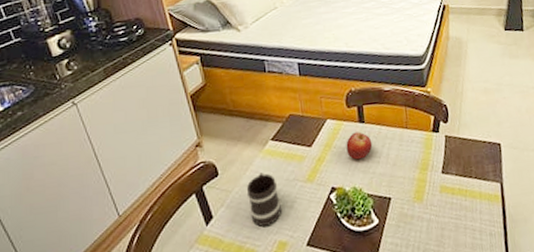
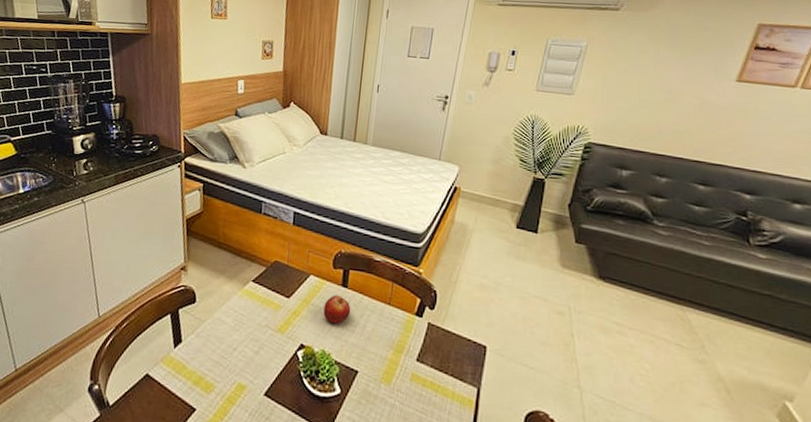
mug: present [246,172,281,227] -> none [217,311,249,365]

